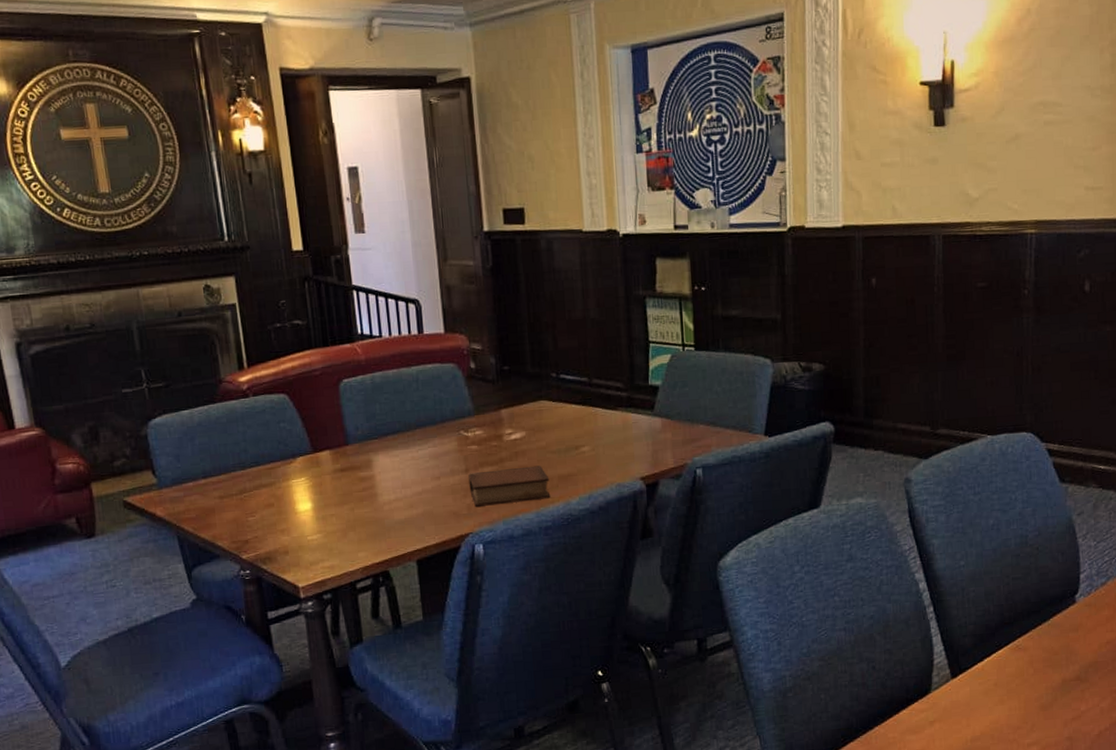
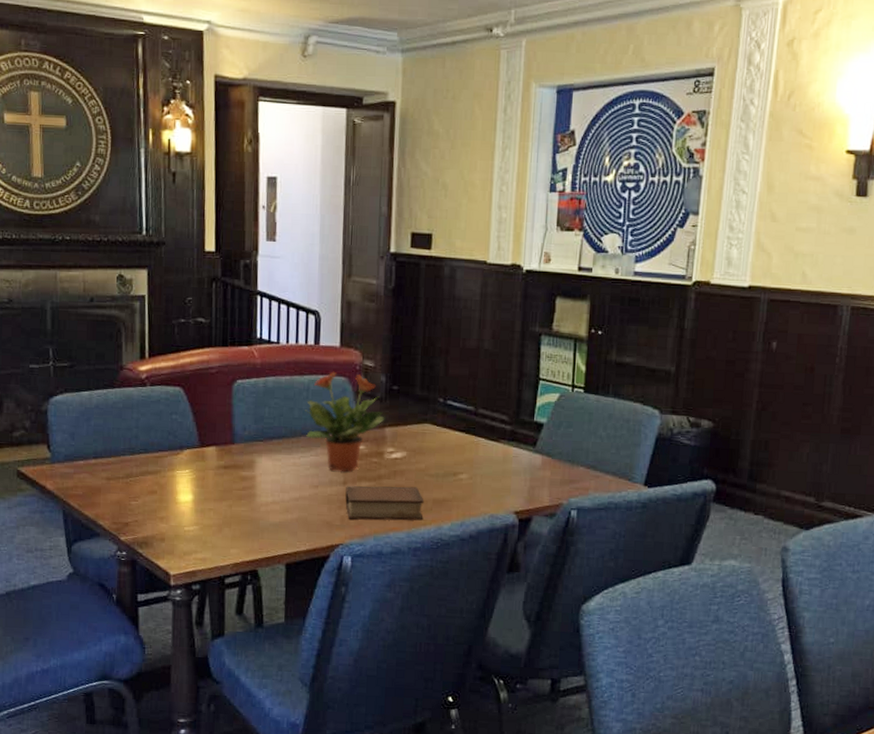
potted plant: none [417,358,500,460] -> present [305,371,385,473]

